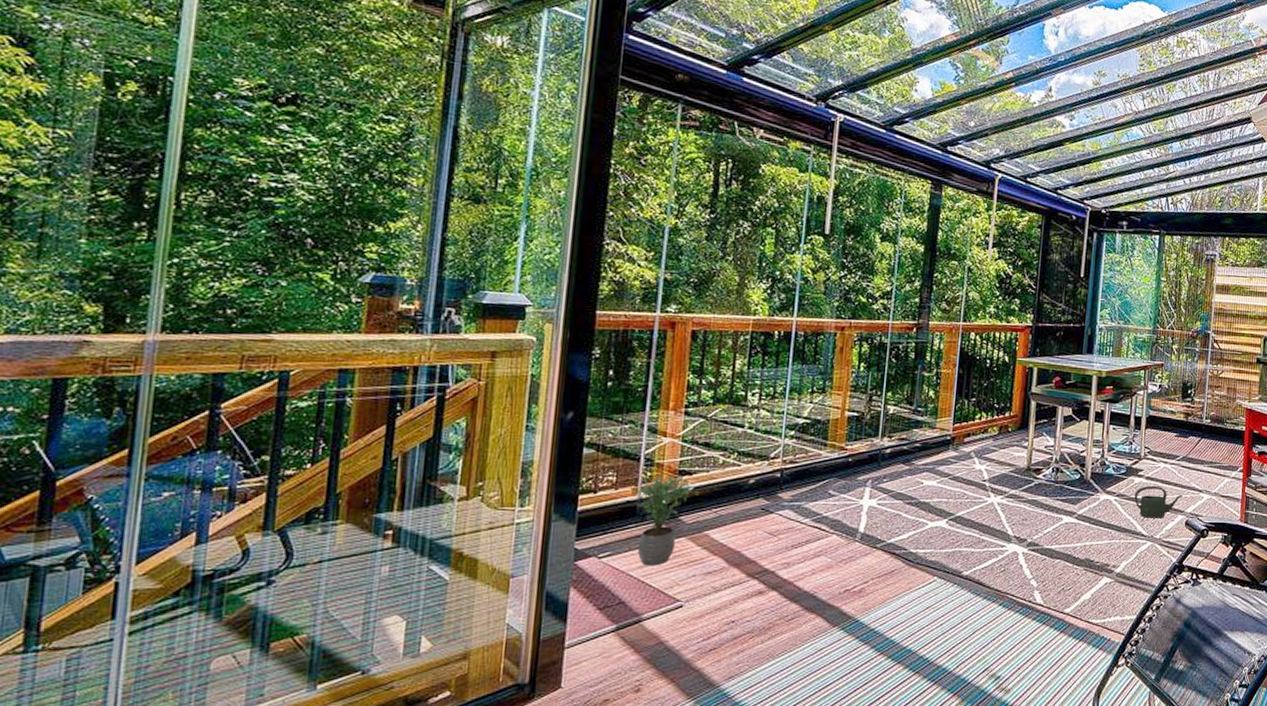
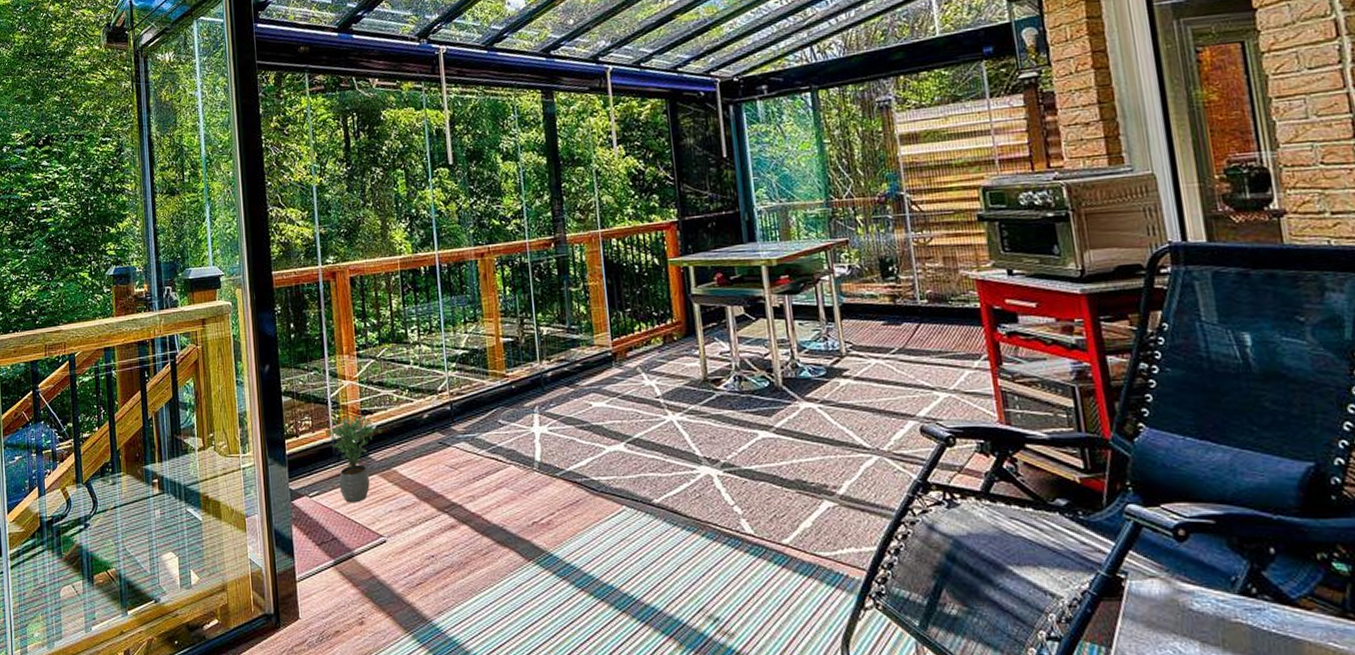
watering can: present [1134,485,1183,519] -> none [843,386,909,427]

